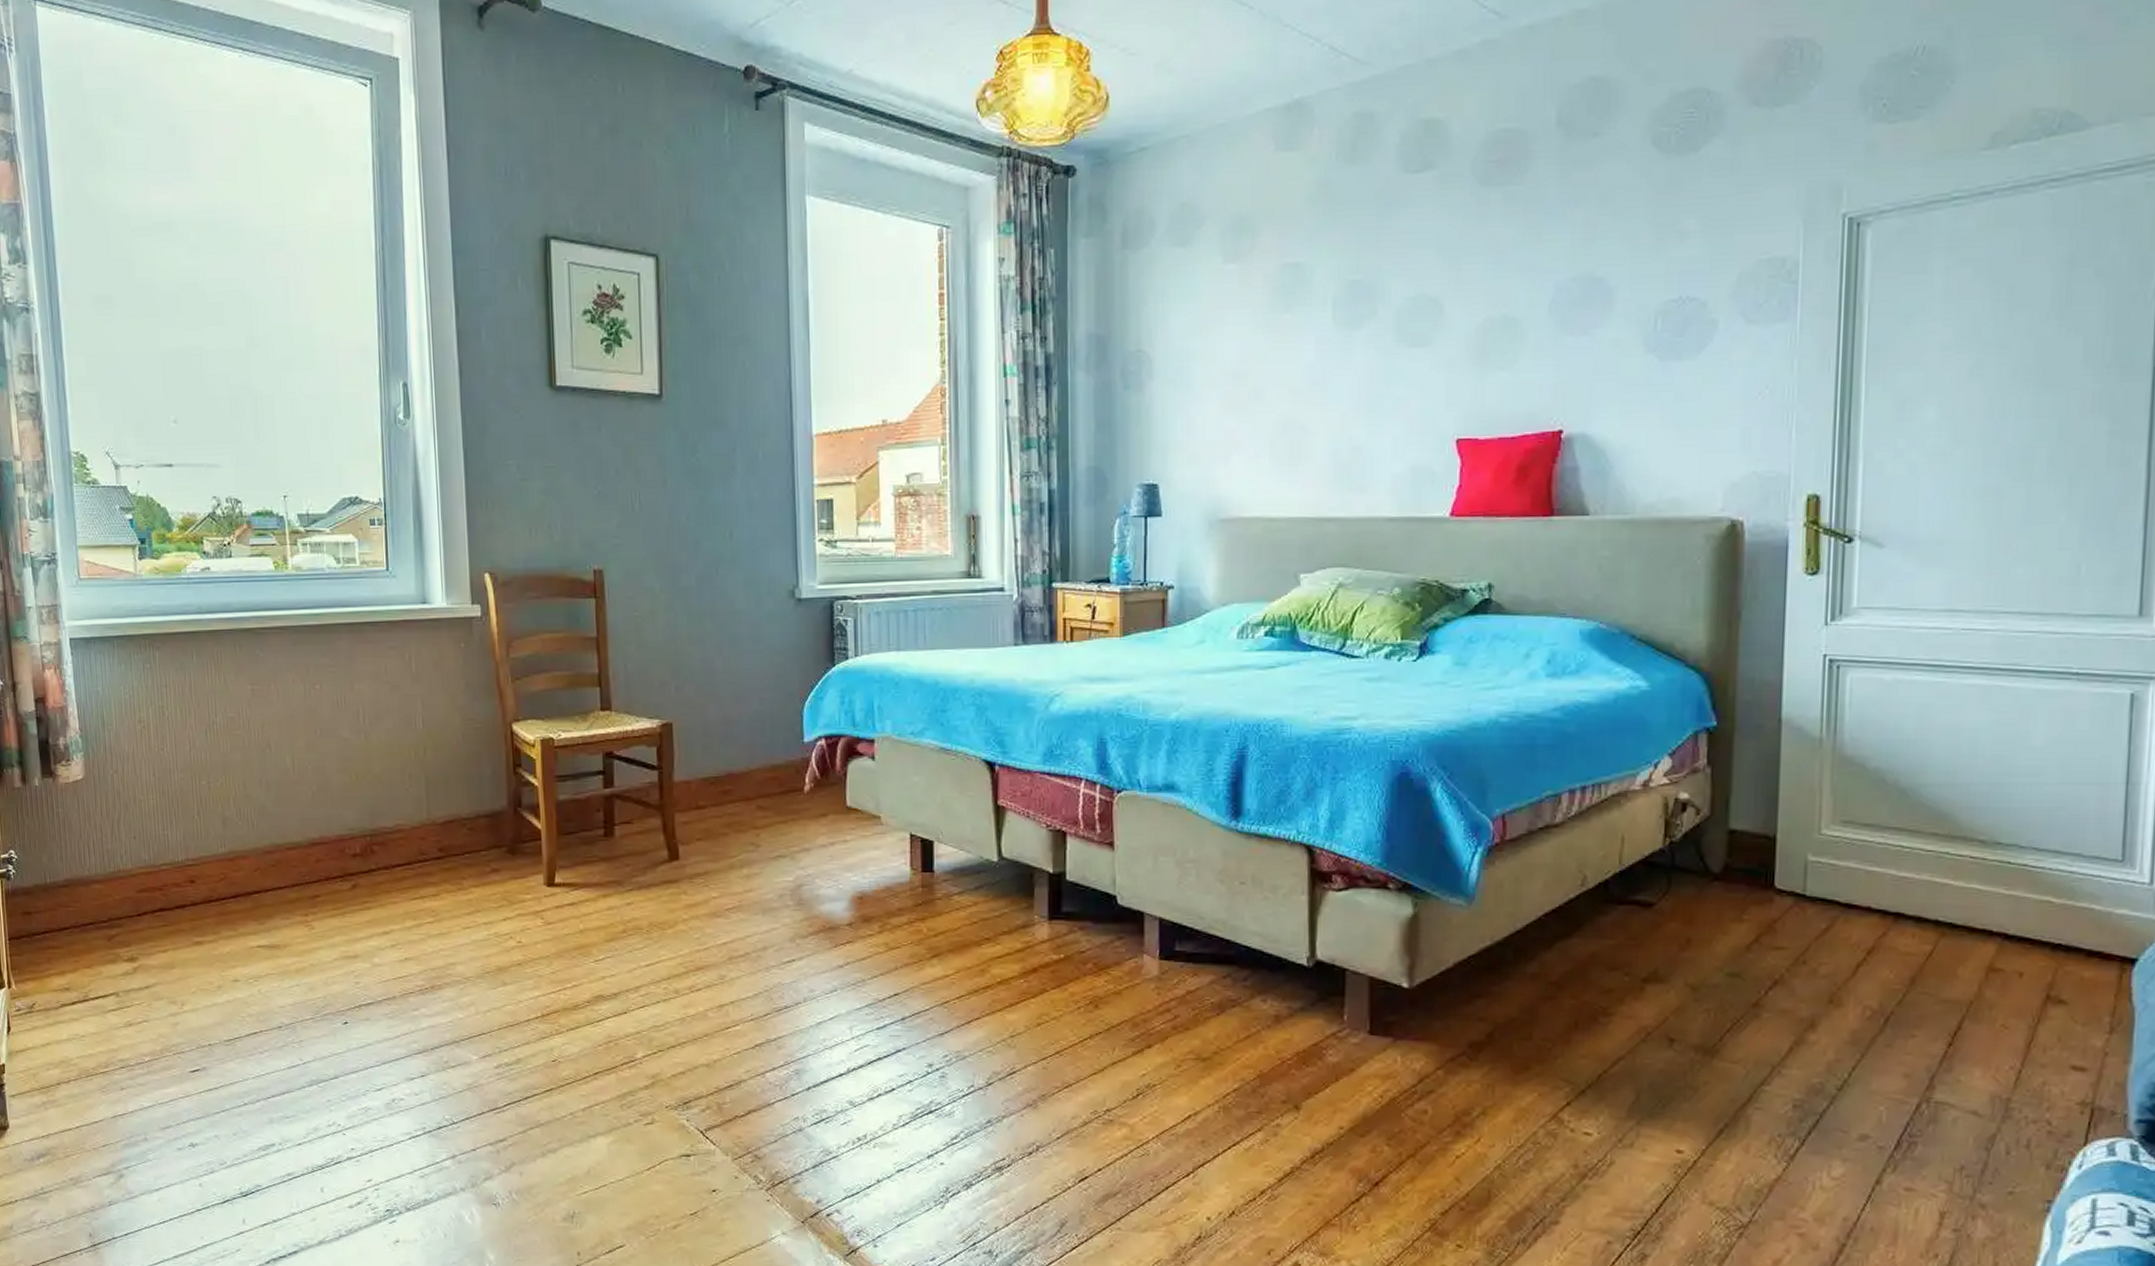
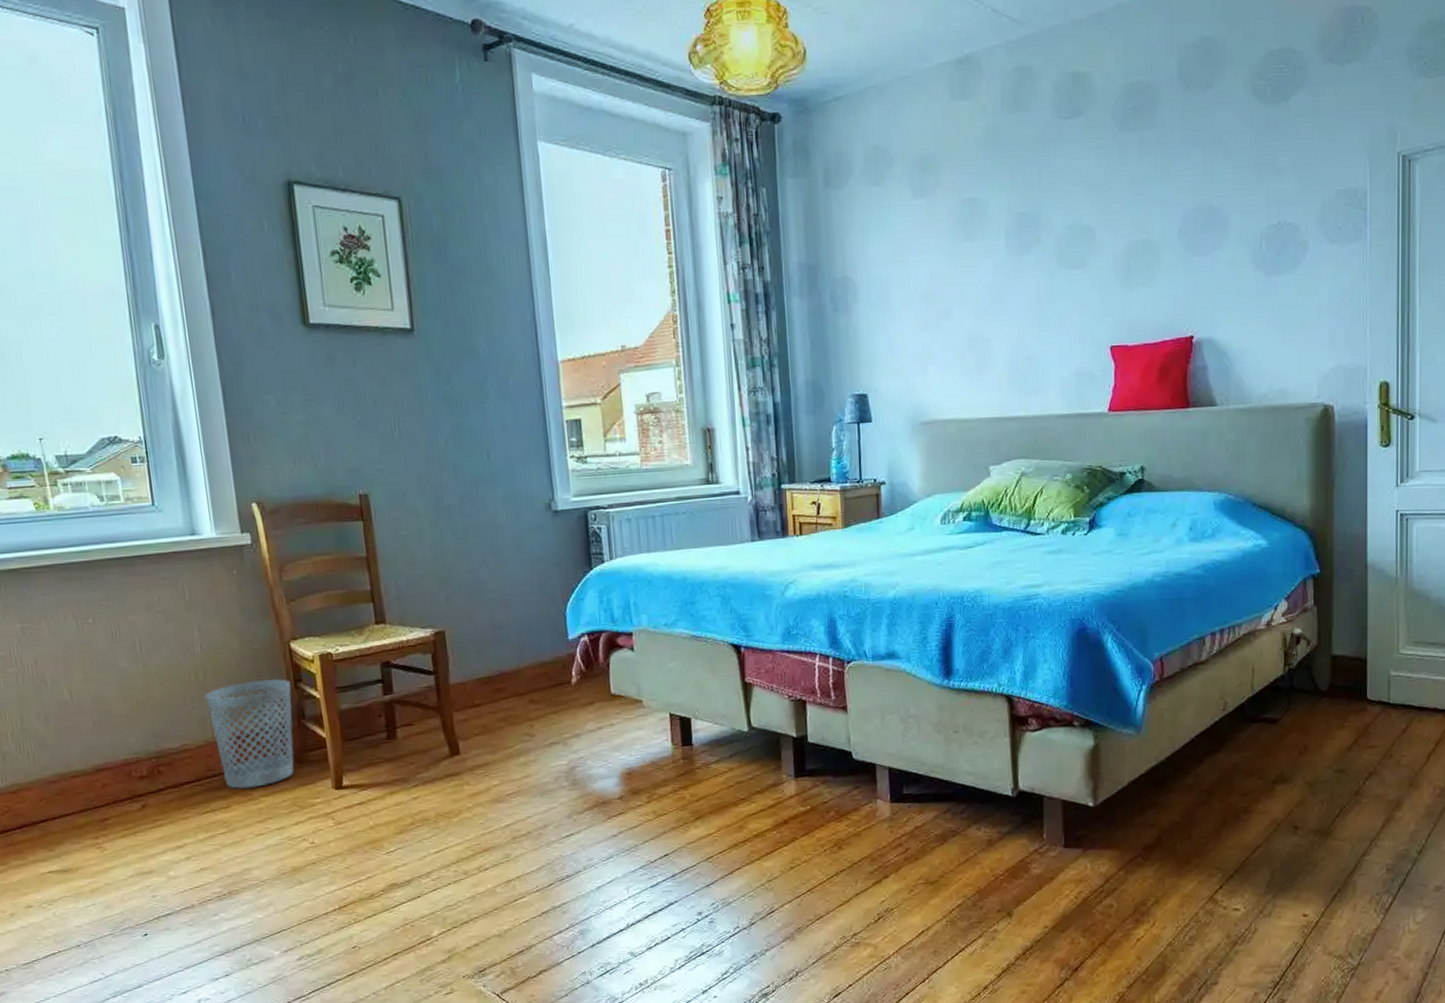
wastebasket: none [423,761,509,877] -> present [205,678,294,789]

